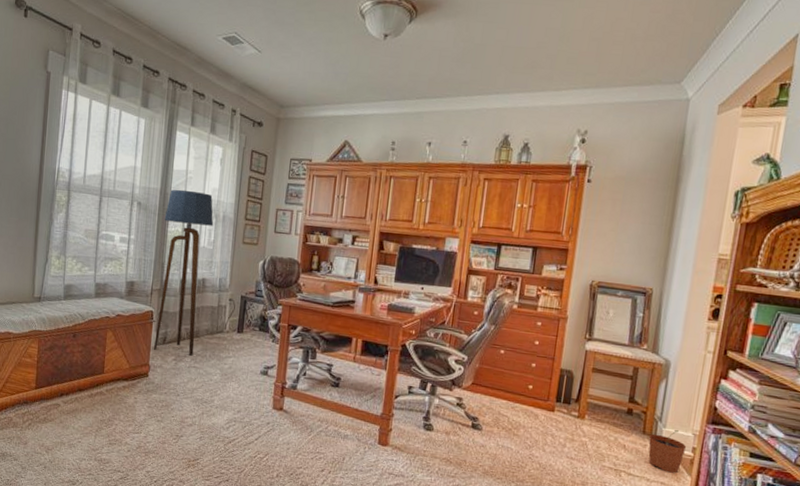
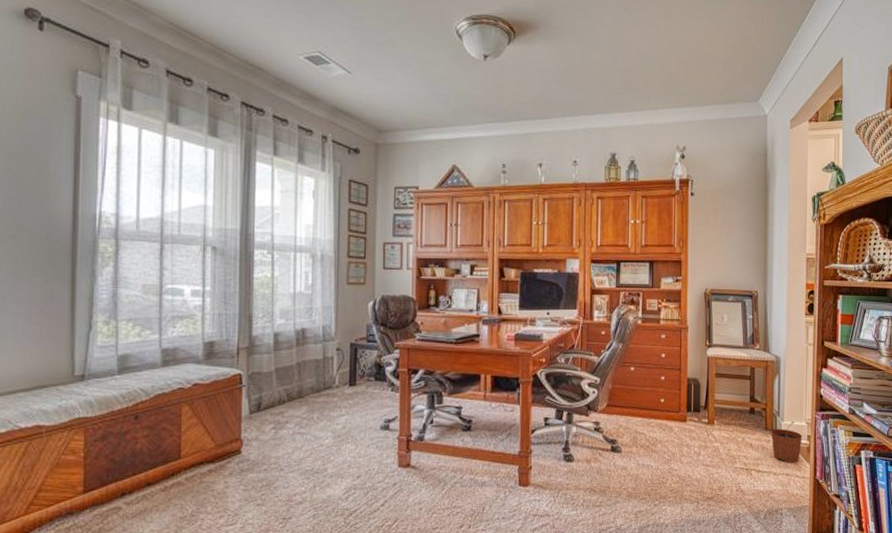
floor lamp: present [153,189,214,356] -> none [245,228,310,420]

